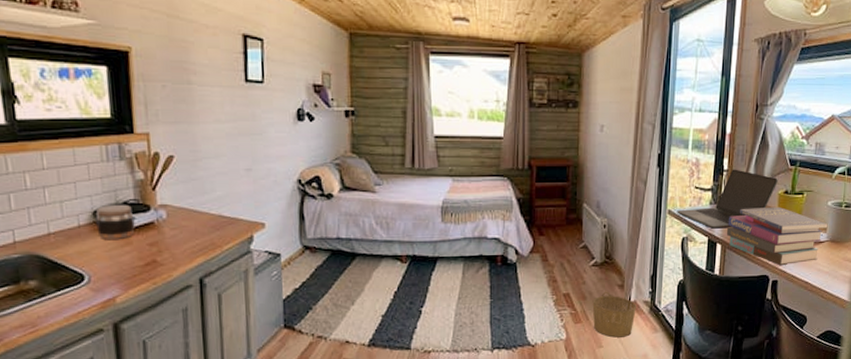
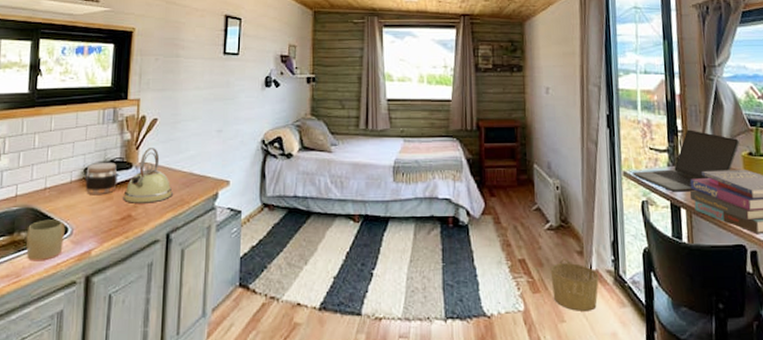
mug: none [35,266,82,309] -> present [25,219,66,260]
kettle: none [144,188,202,248] -> present [123,148,173,203]

